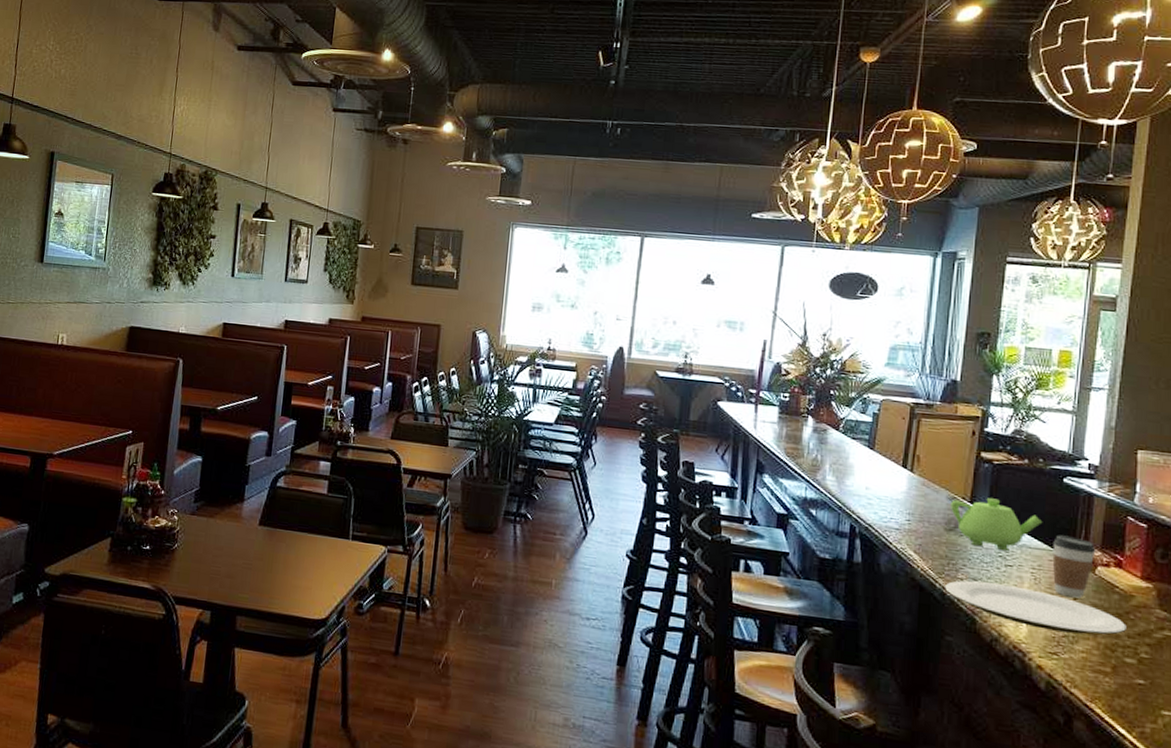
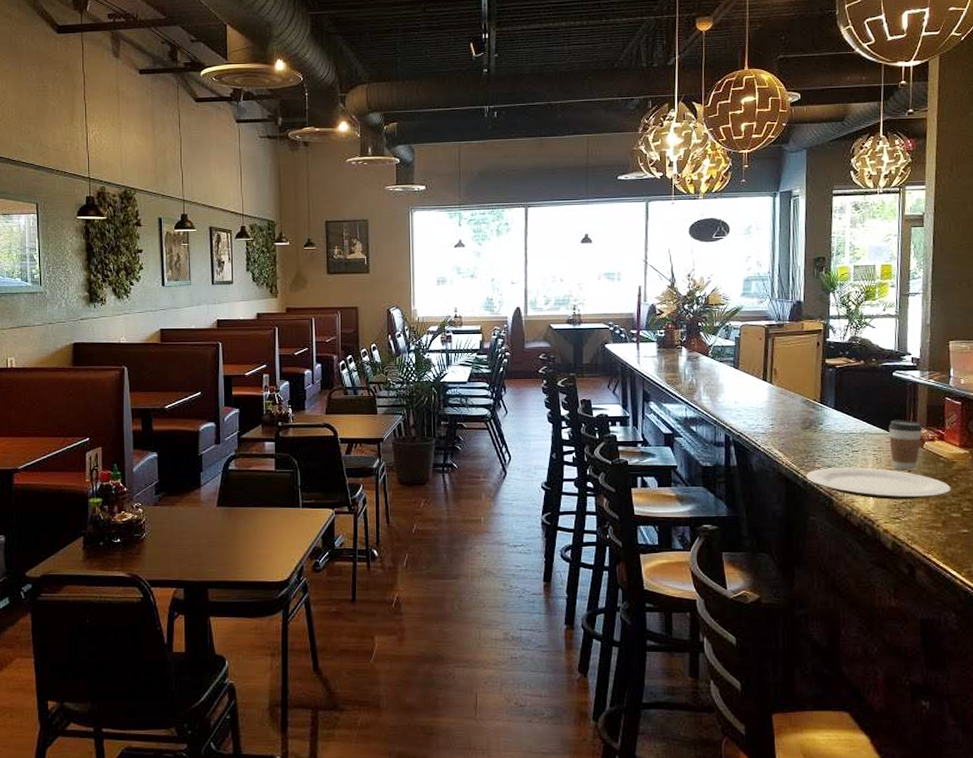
teapot: present [951,498,1043,552] -> none [805,397,879,440]

